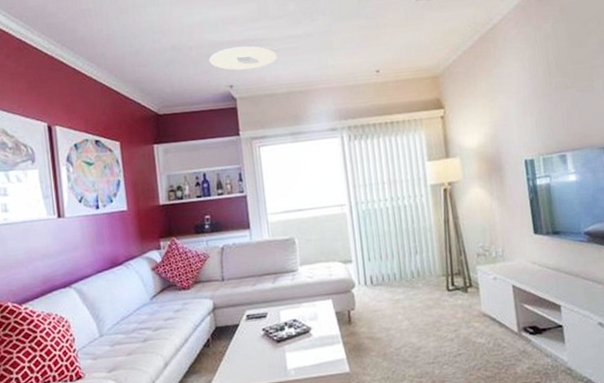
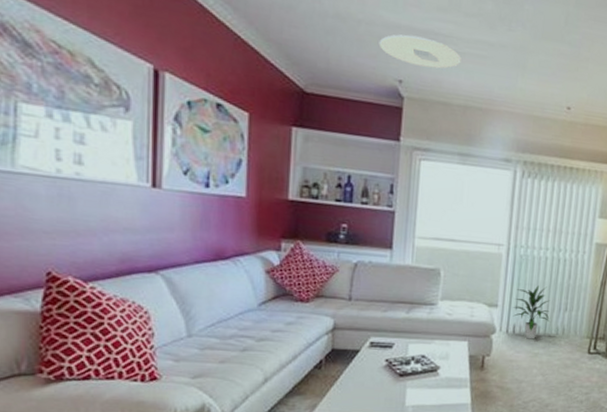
indoor plant: none [366,234,403,288] -> present [513,286,550,340]

